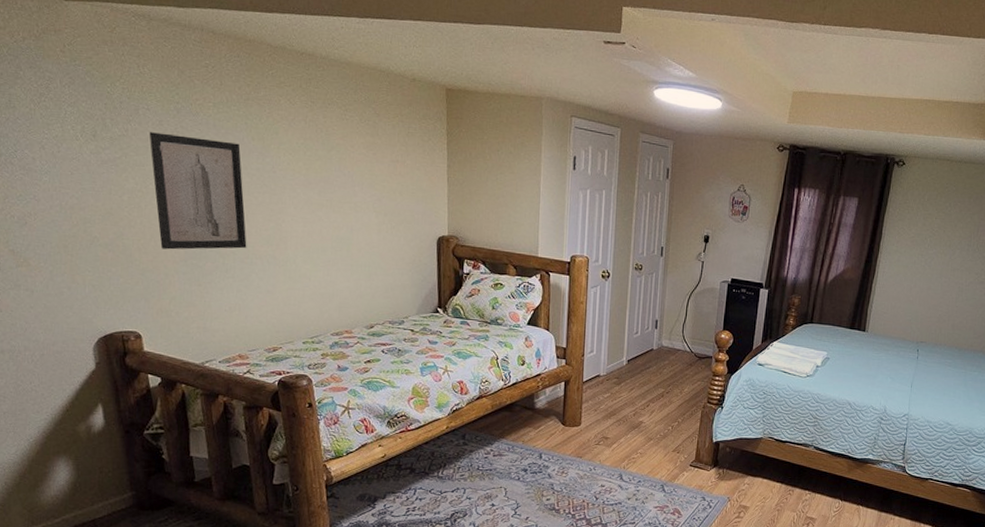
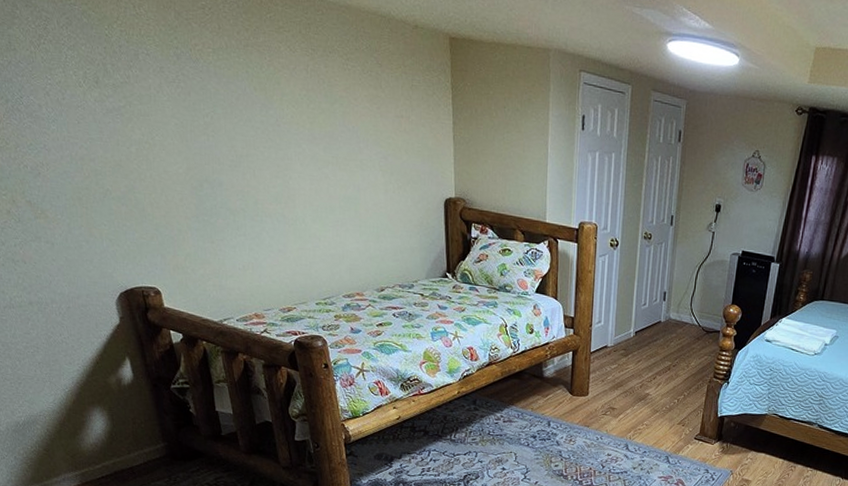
wall art: present [149,132,247,250] -> none [150,79,256,206]

